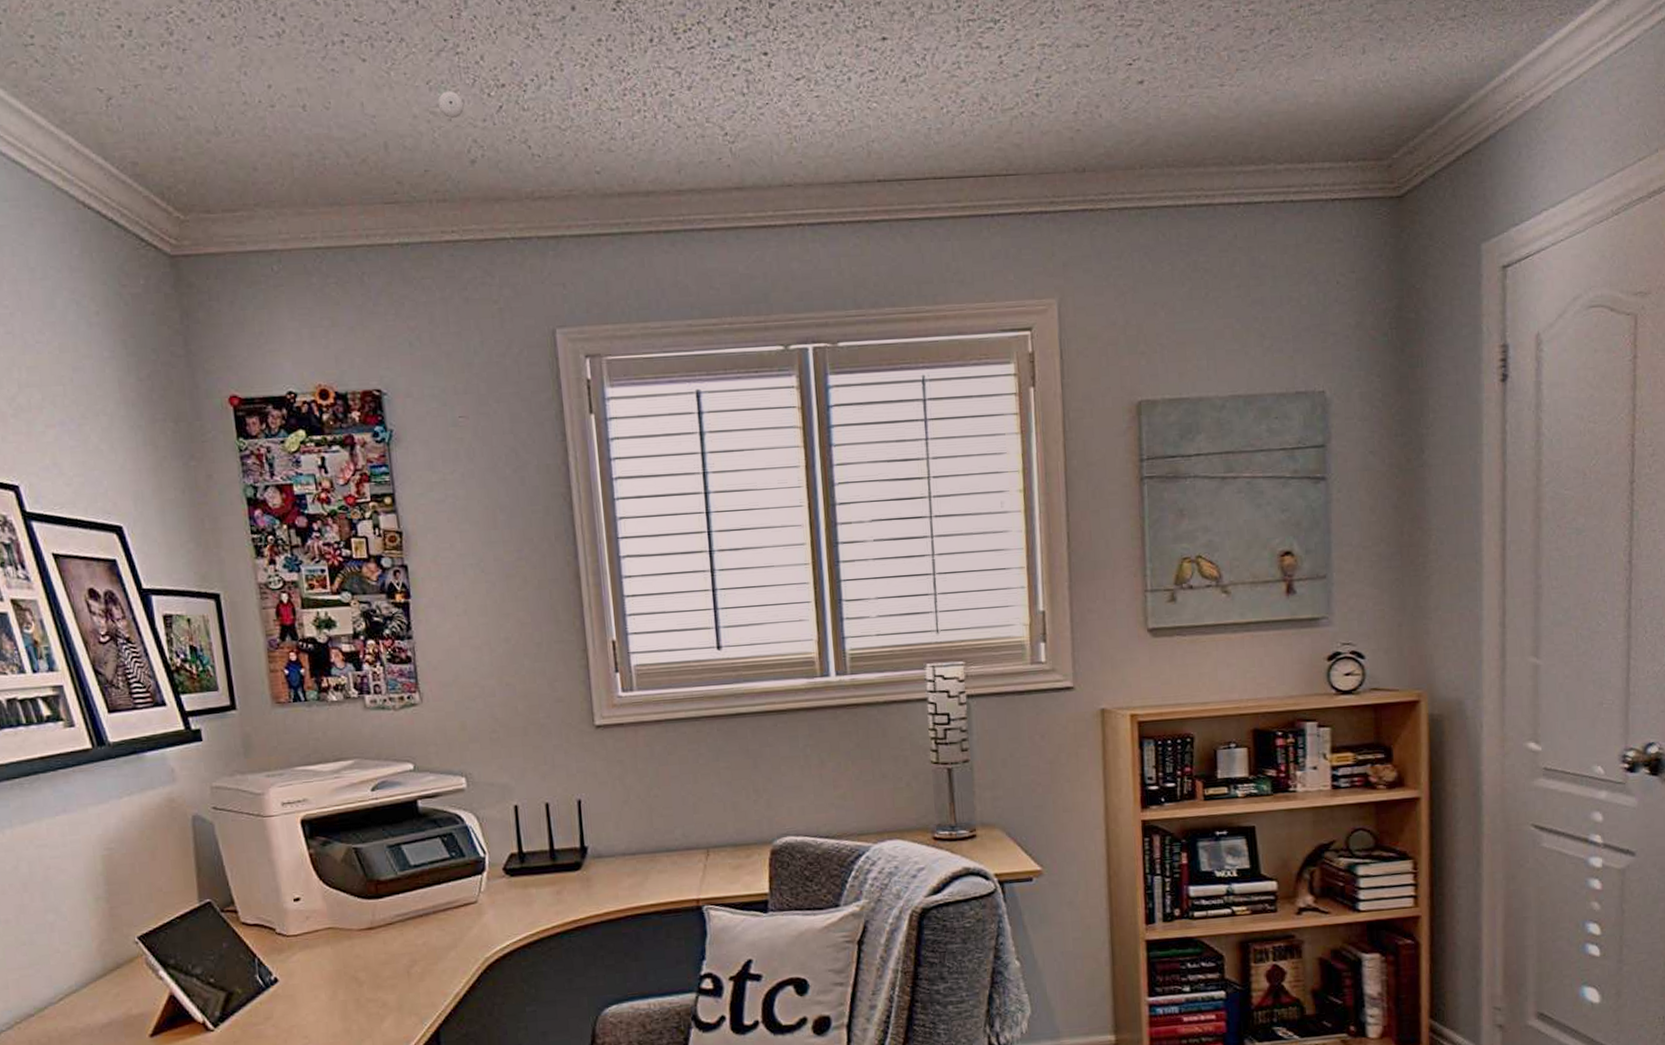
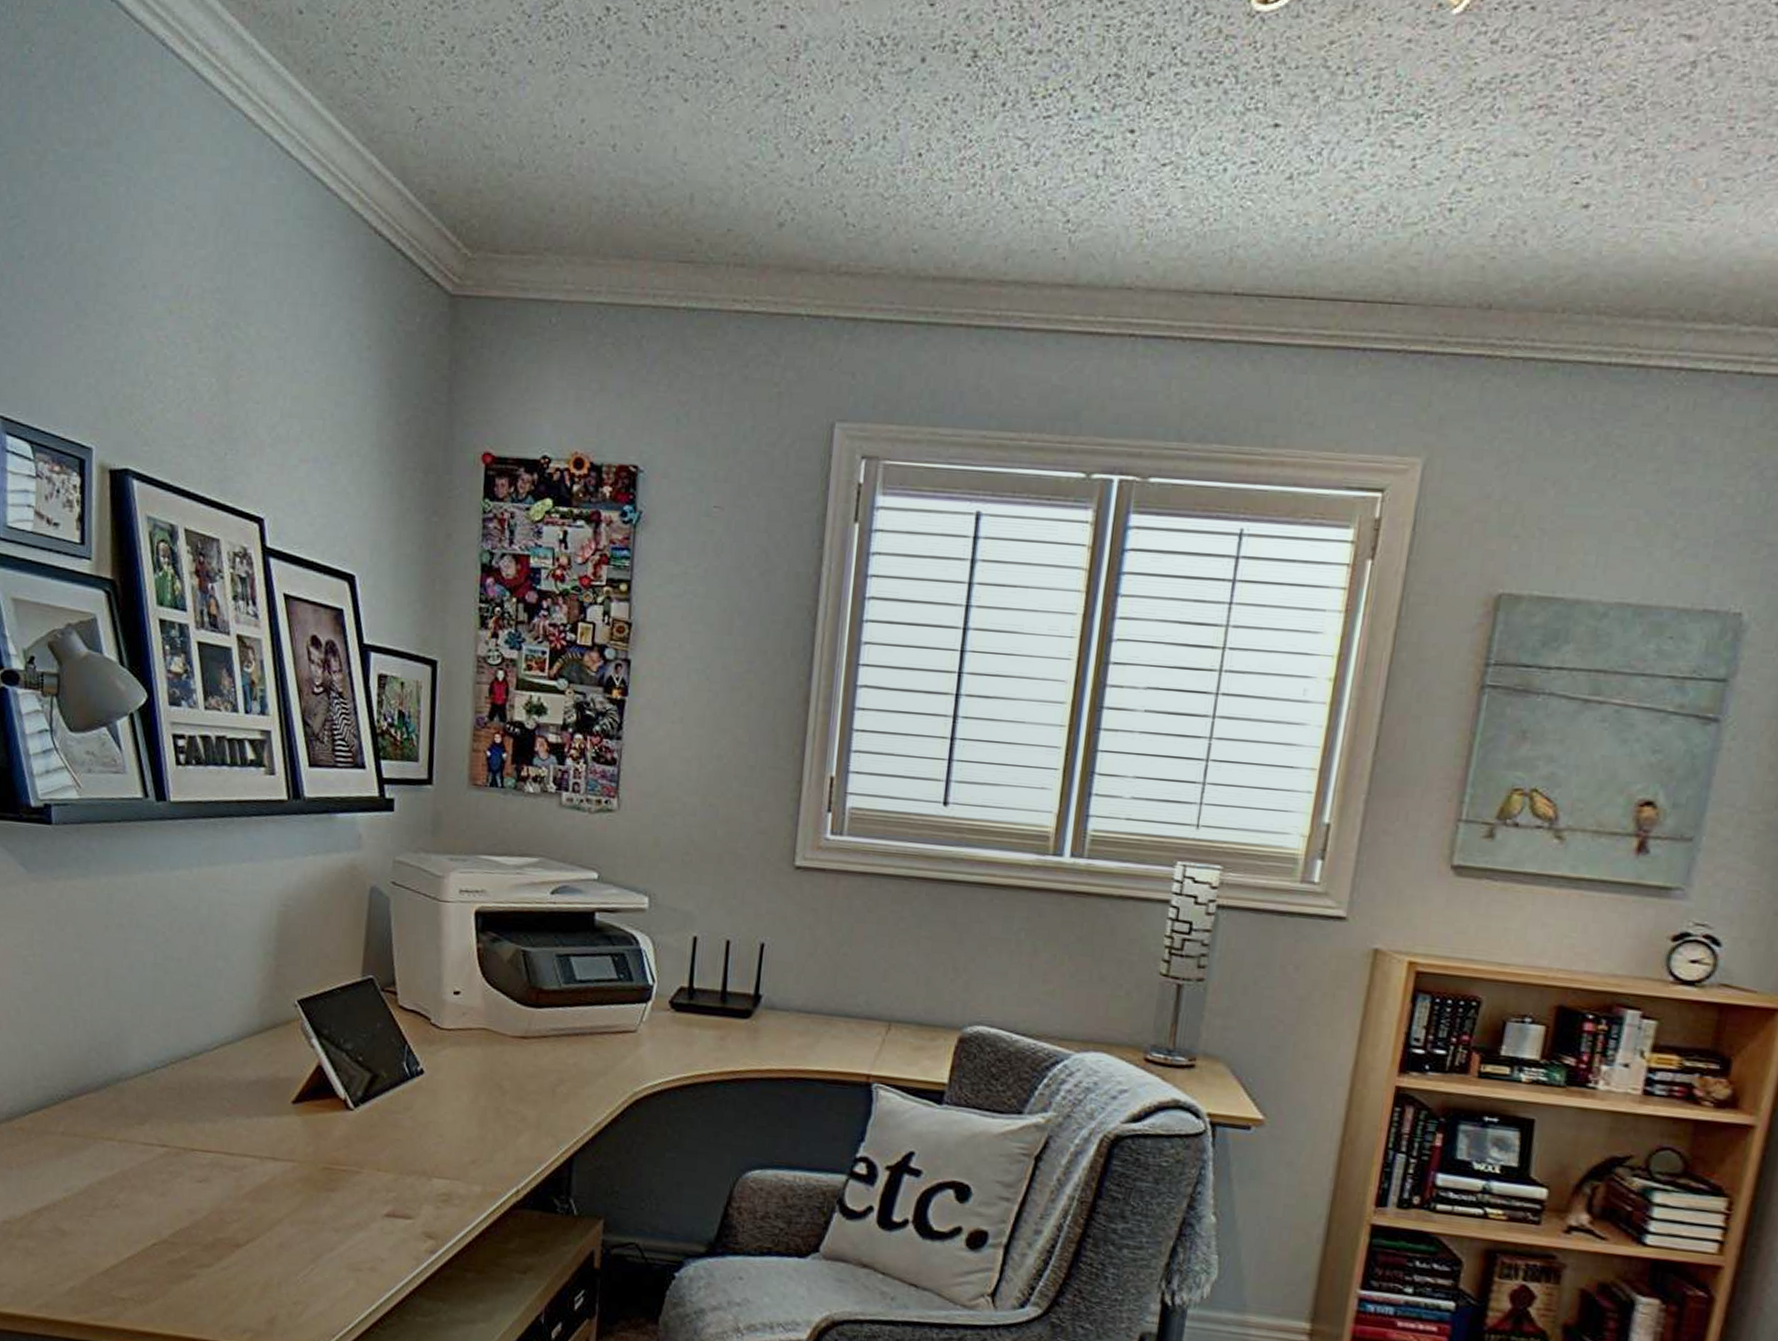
smoke detector: present [437,91,464,119] -> none [755,142,783,175]

